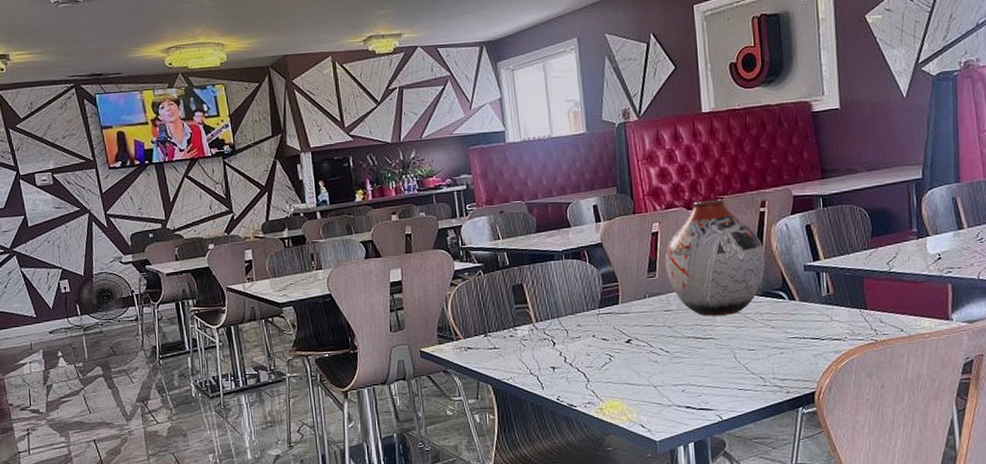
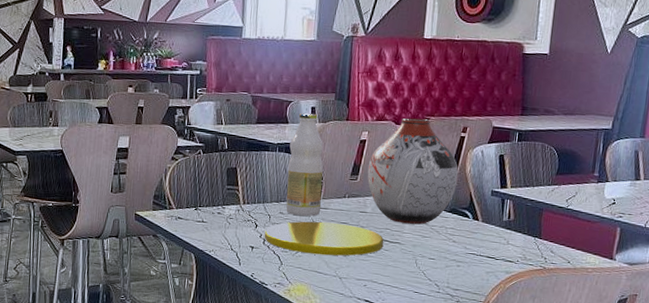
plate: none [564,327,697,366] -> present [264,221,384,256]
bottle: none [576,212,622,326] -> present [286,113,324,216]

